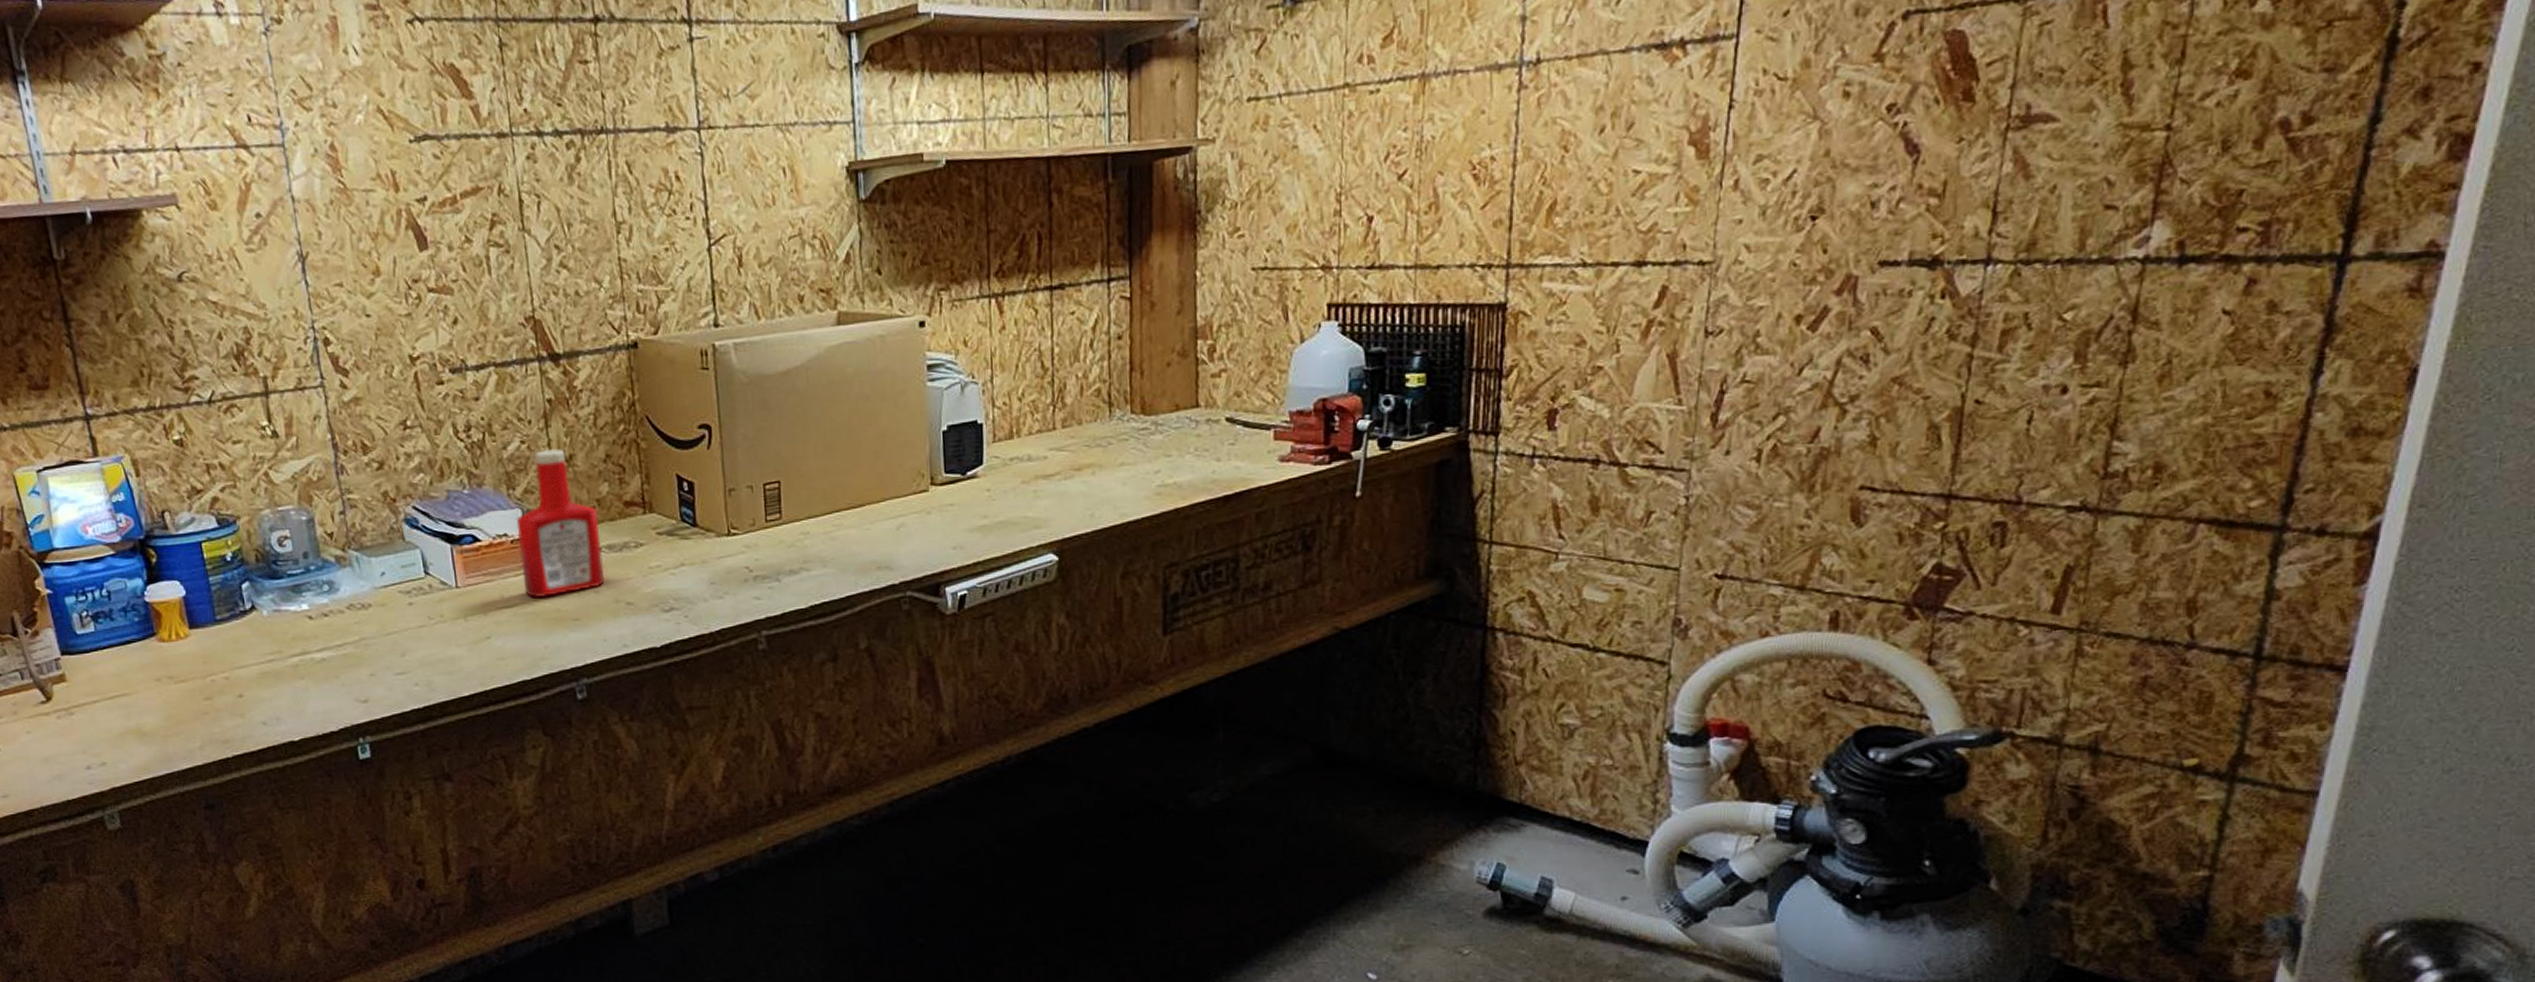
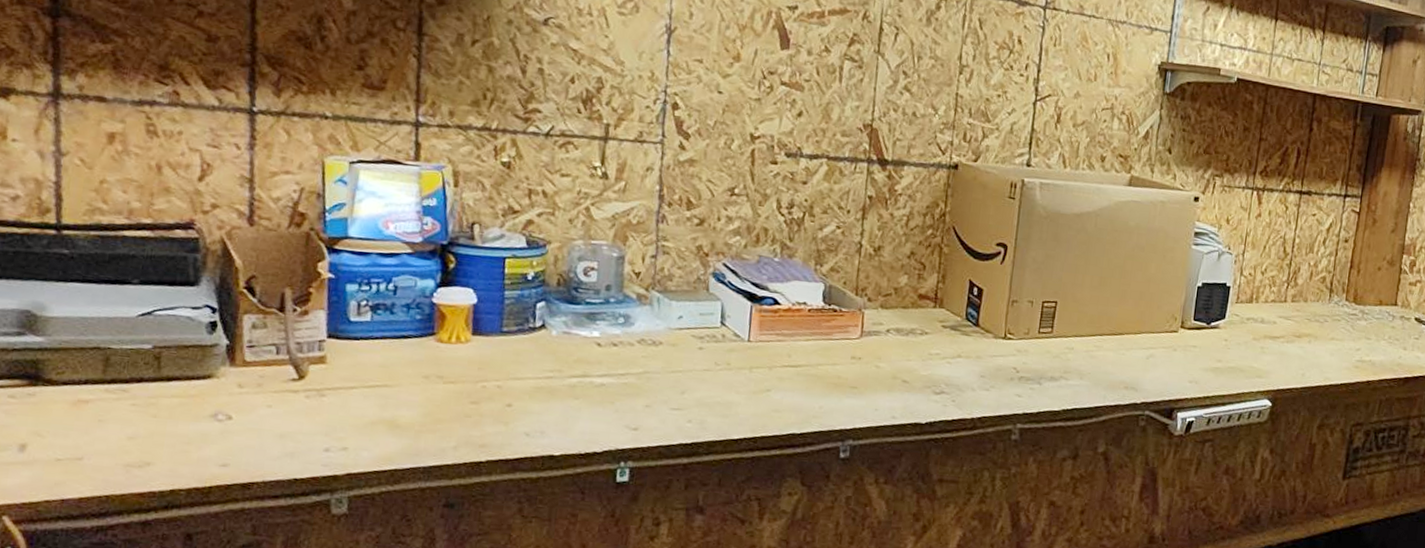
ketchup bottle: present [516,449,604,598] -> none [812,237,893,364]

